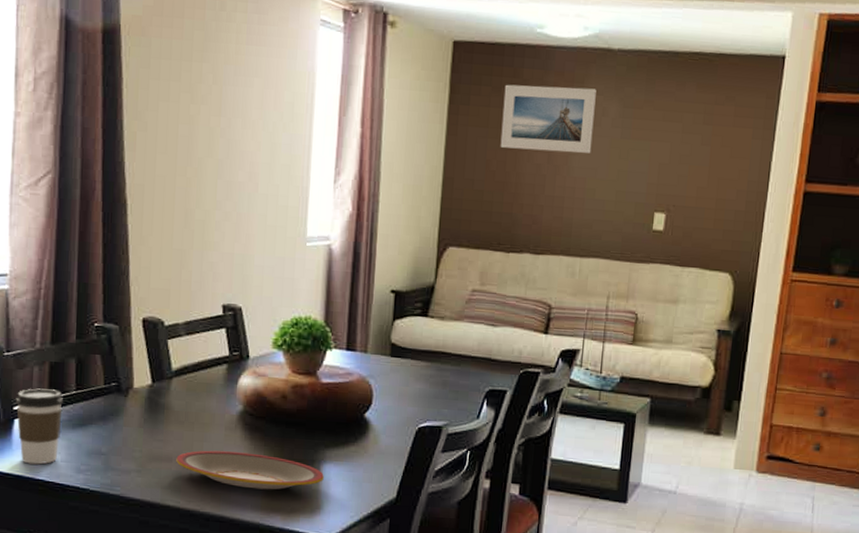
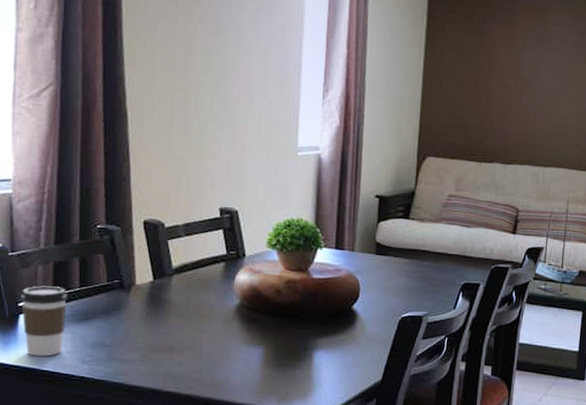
plate: present [176,450,324,490] -> none [177,341,316,376]
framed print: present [500,84,597,153] -> none [472,13,557,76]

